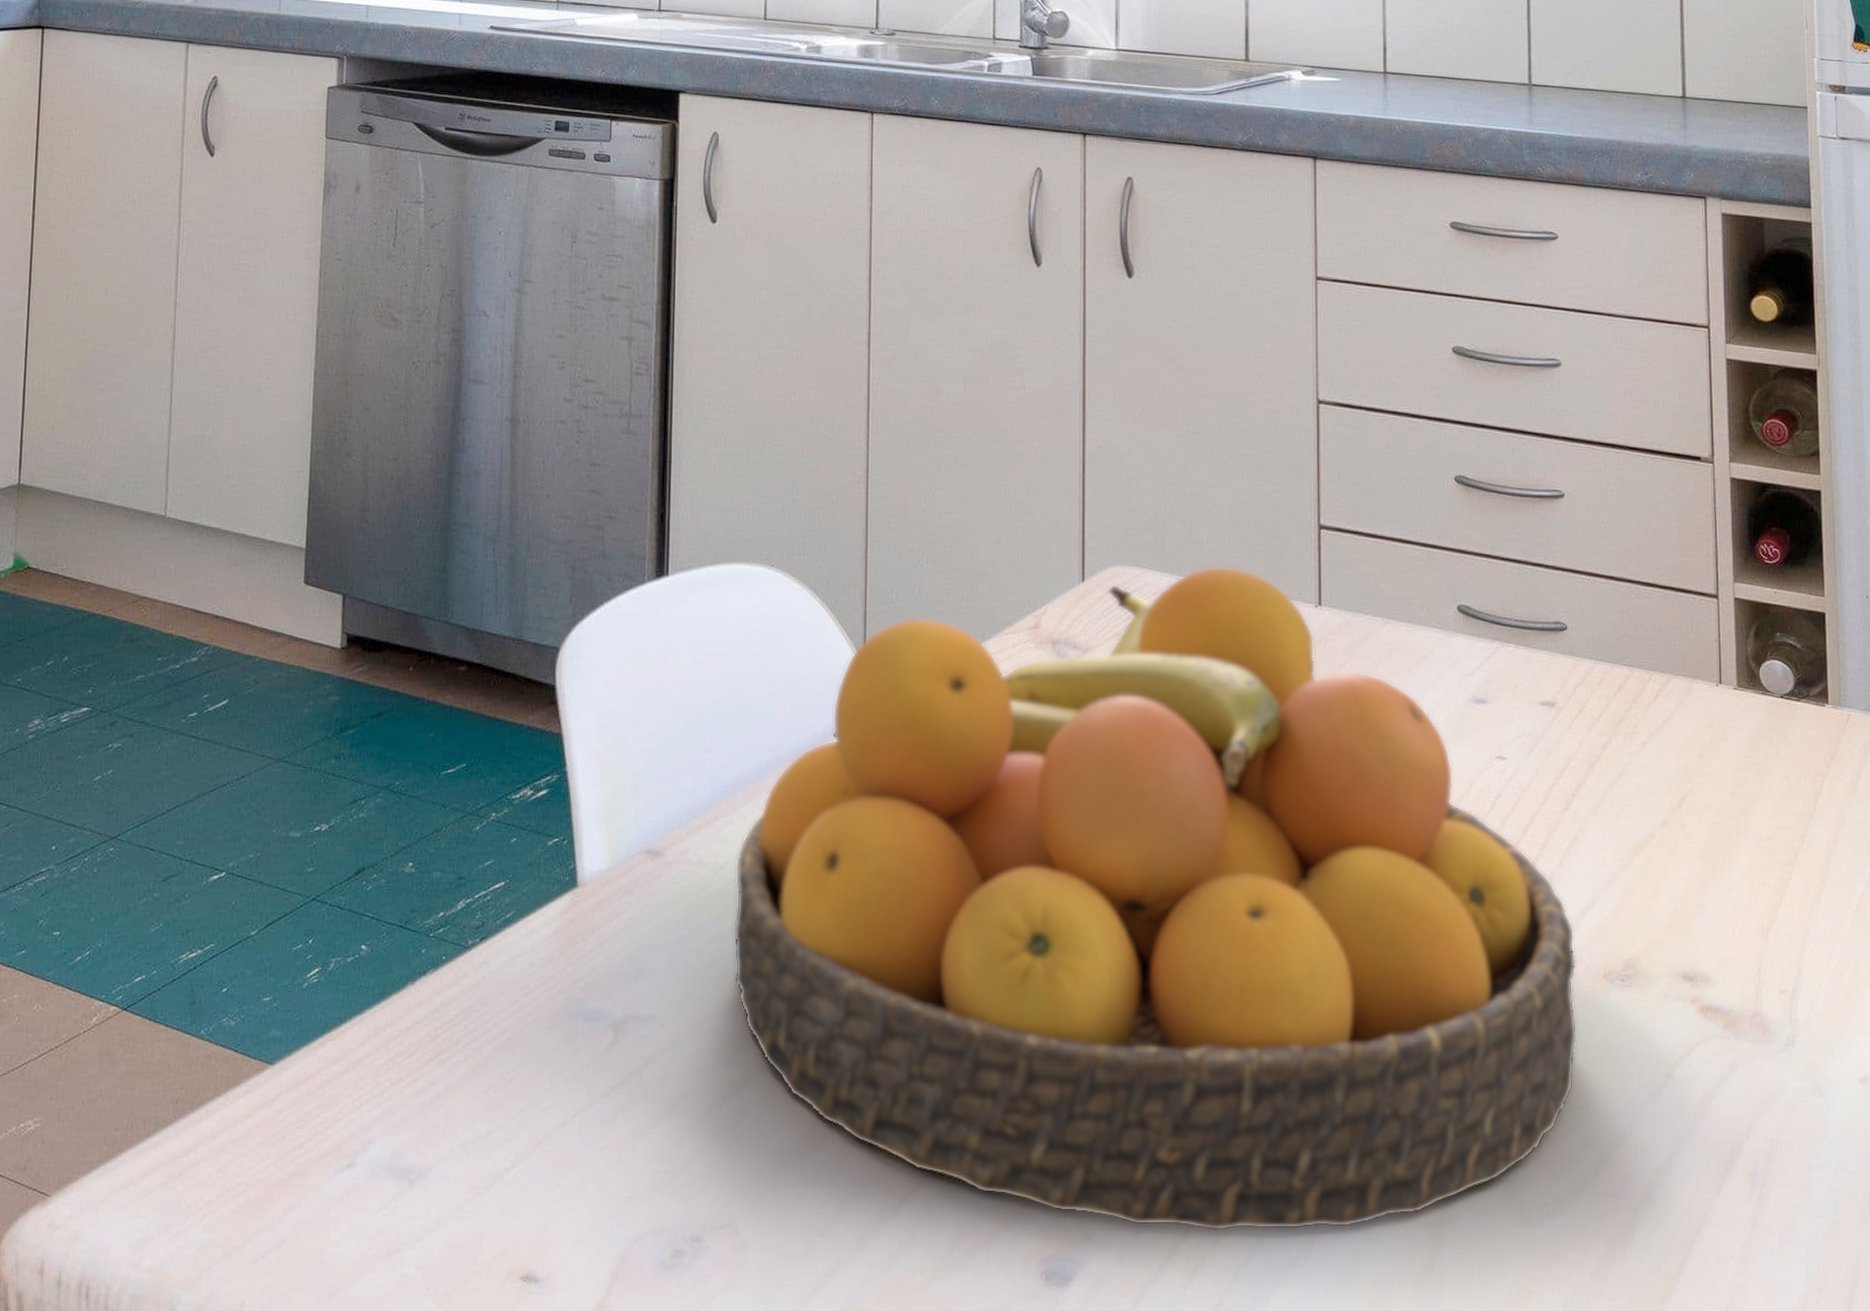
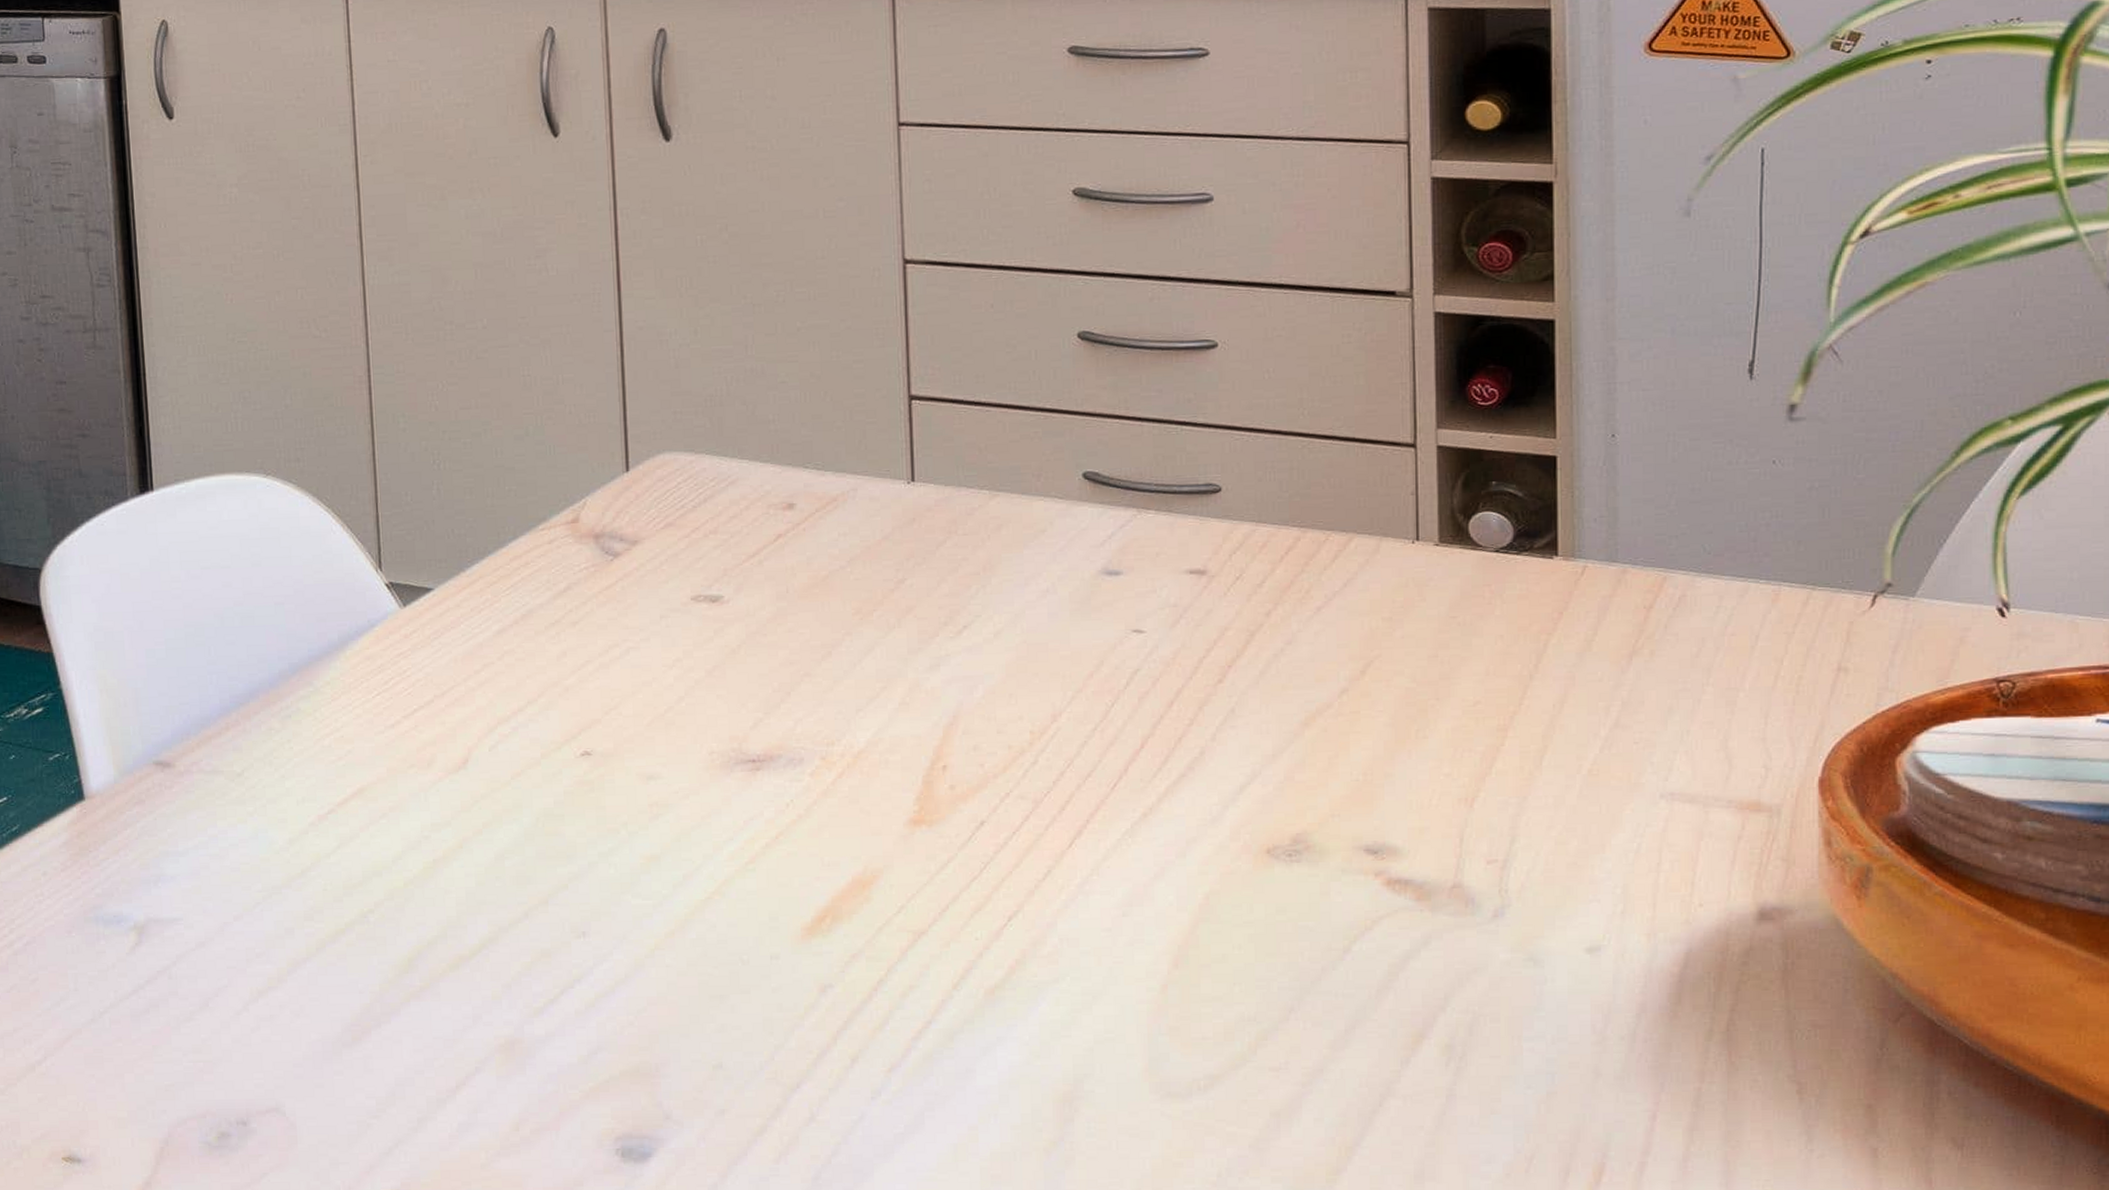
fruit bowl: present [733,566,1578,1232] -> none [253,446,1234,1110]

